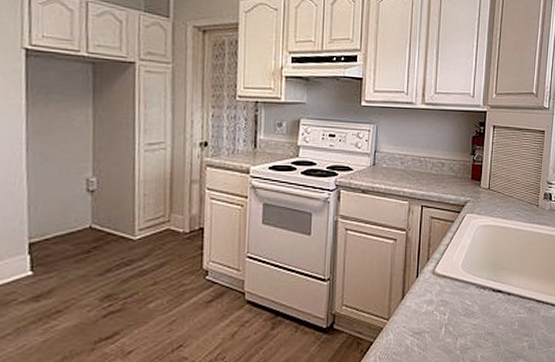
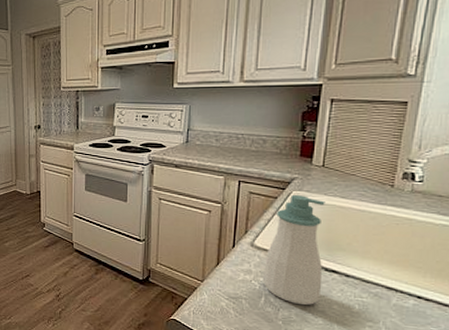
soap bottle: none [443,218,491,330] -> present [263,195,325,306]

